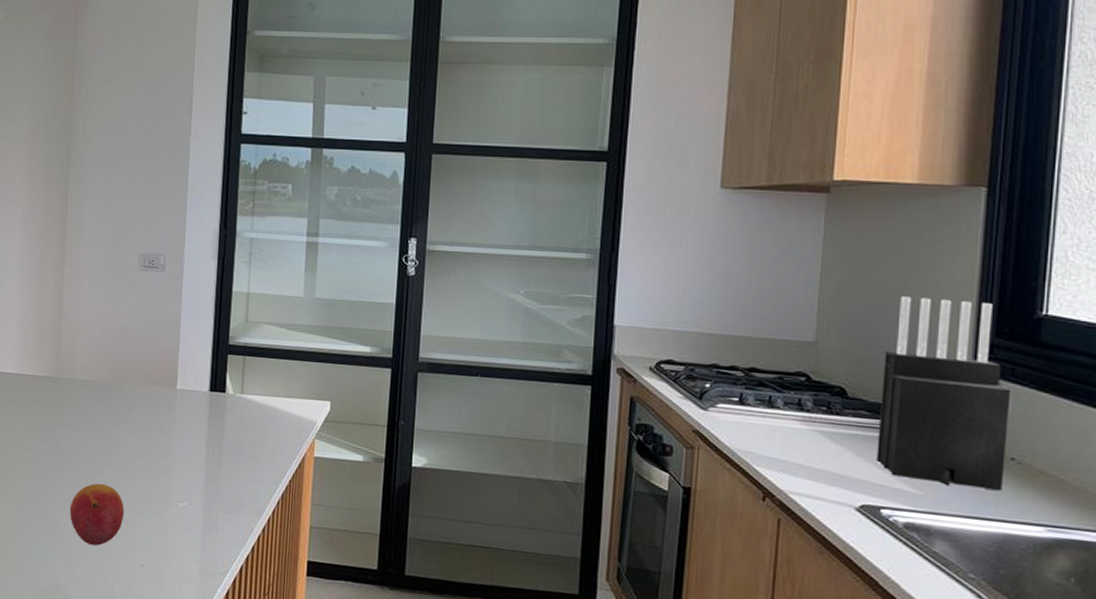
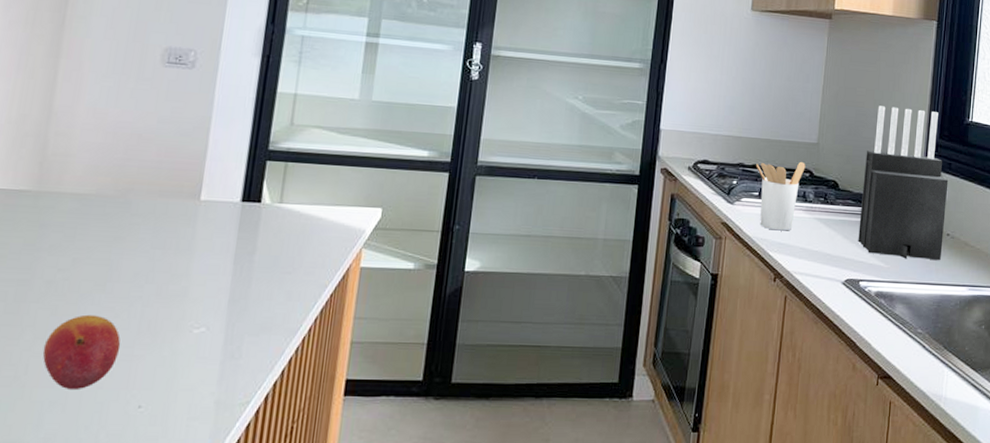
utensil holder: none [734,363,800,444] -> present [756,161,806,231]

